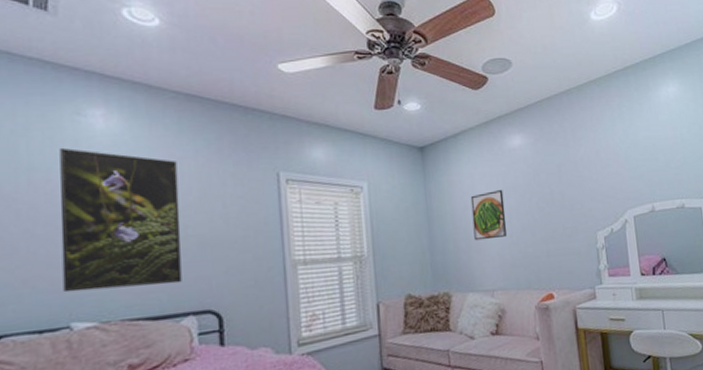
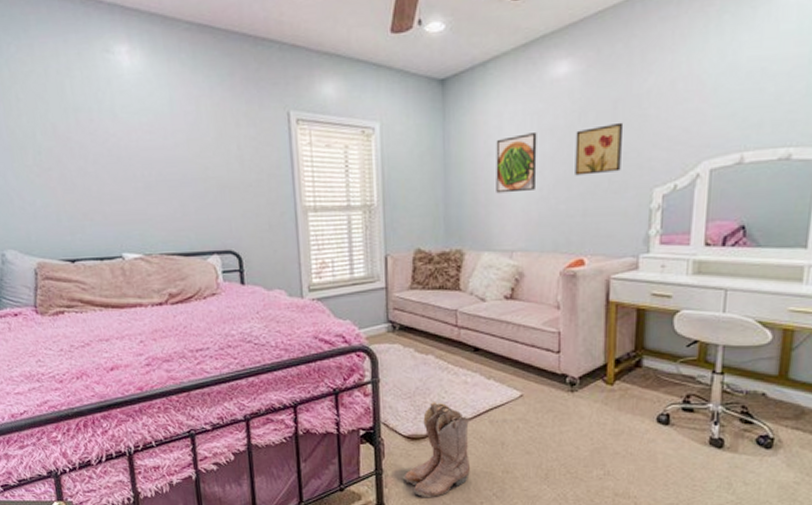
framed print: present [60,147,182,293] -> none [96,87,206,226]
wall art: none [533,181,571,224] -> present [575,122,624,176]

